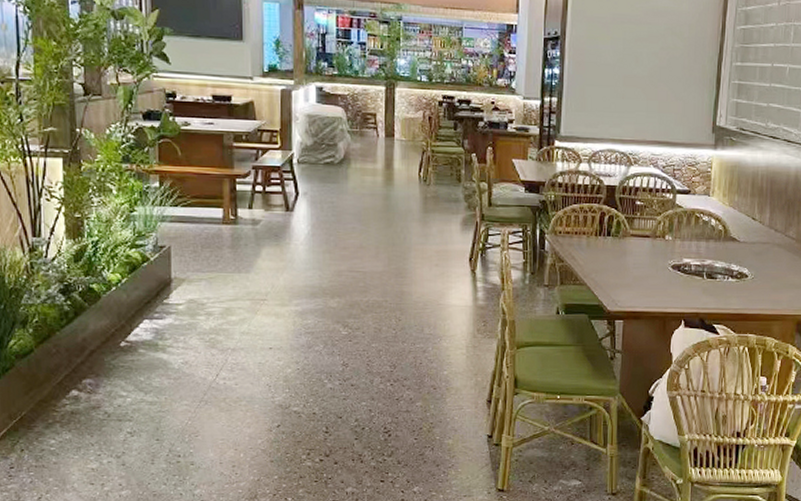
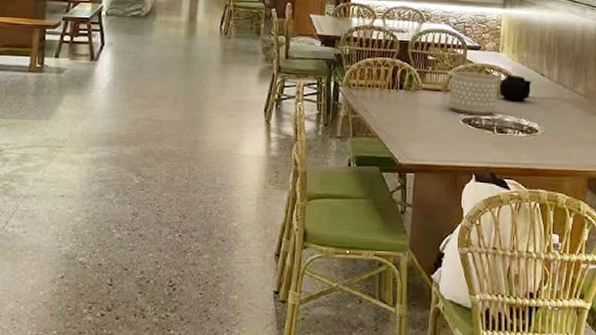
planter: none [657,217,709,262] -> present [448,71,499,116]
teapot: none [709,218,744,247] -> present [499,74,533,102]

